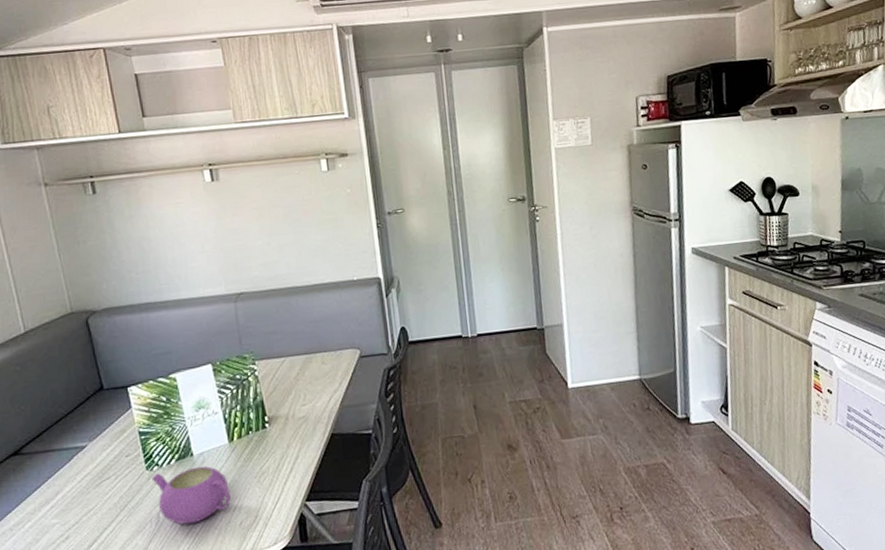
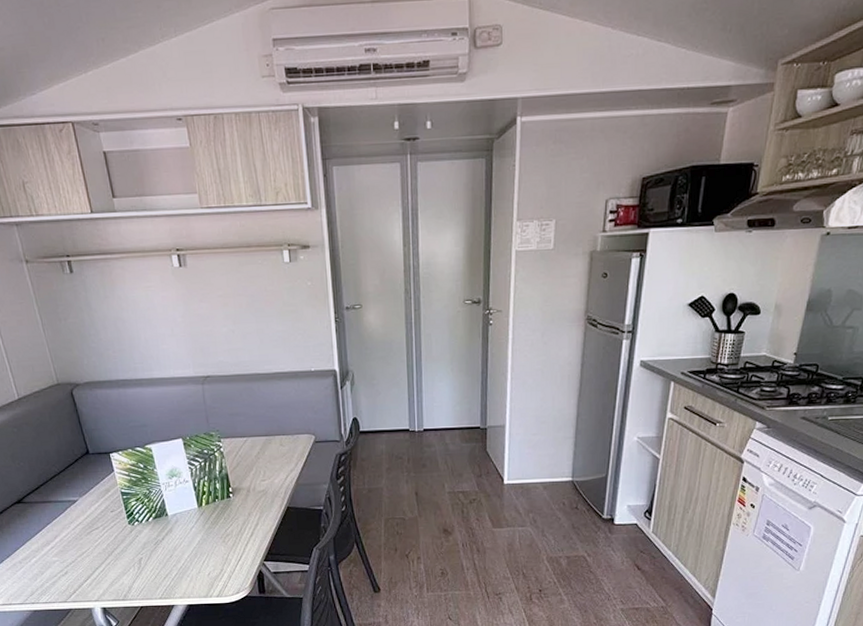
teapot: present [151,466,231,525] -> none [133,525,200,571]

